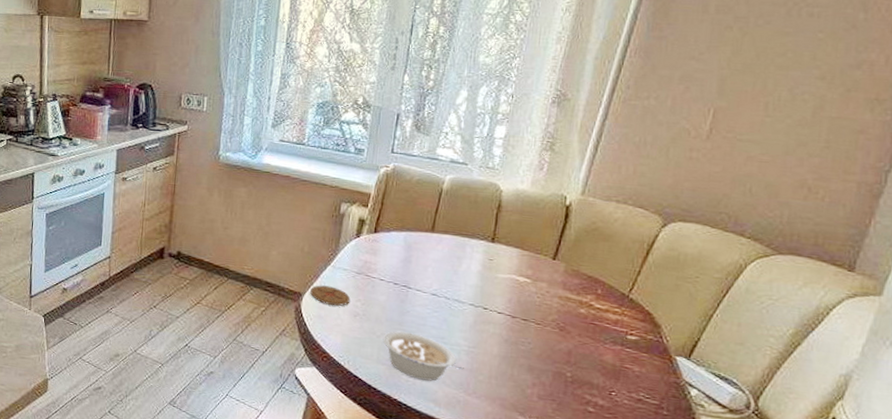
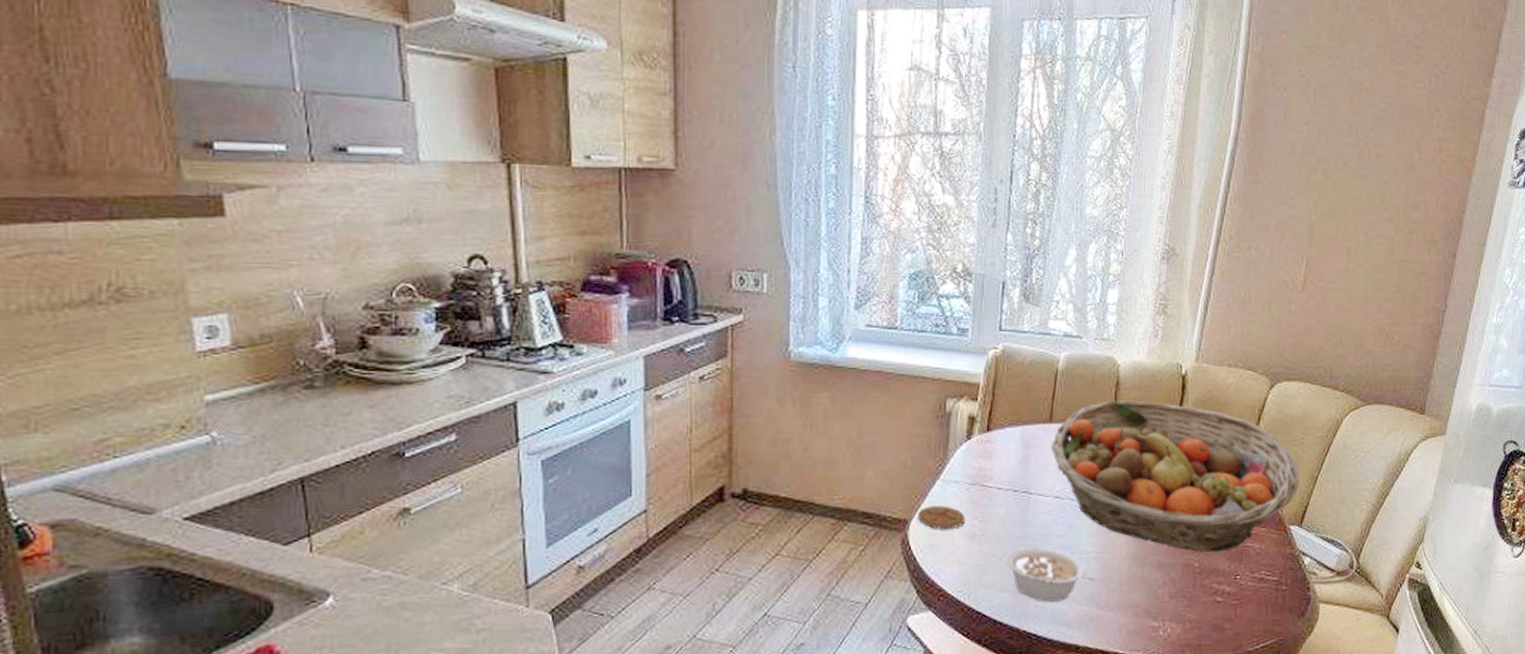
fruit basket: none [431,220,691,368] -> present [1051,400,1299,553]

